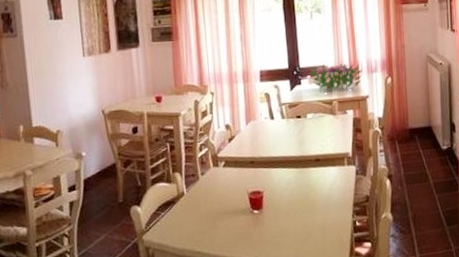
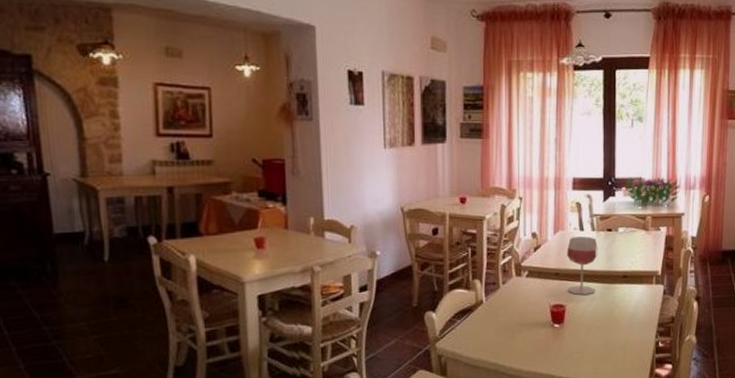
wineglass: none [260,124,290,181] -> present [567,236,598,296]

